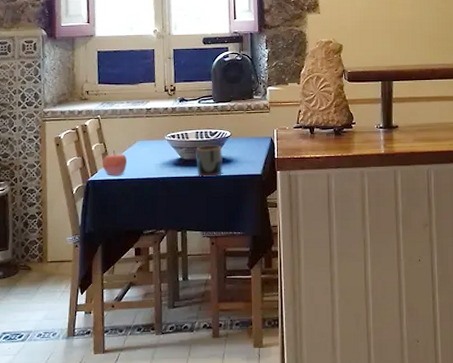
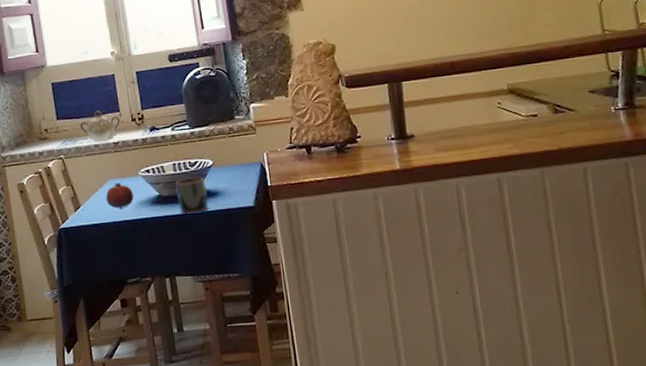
fruit: present [102,150,127,176] -> none [72,192,100,222]
sugar bowl: none [118,79,155,108] -> present [80,110,121,143]
fruit: none [133,144,158,167] -> present [105,183,134,209]

